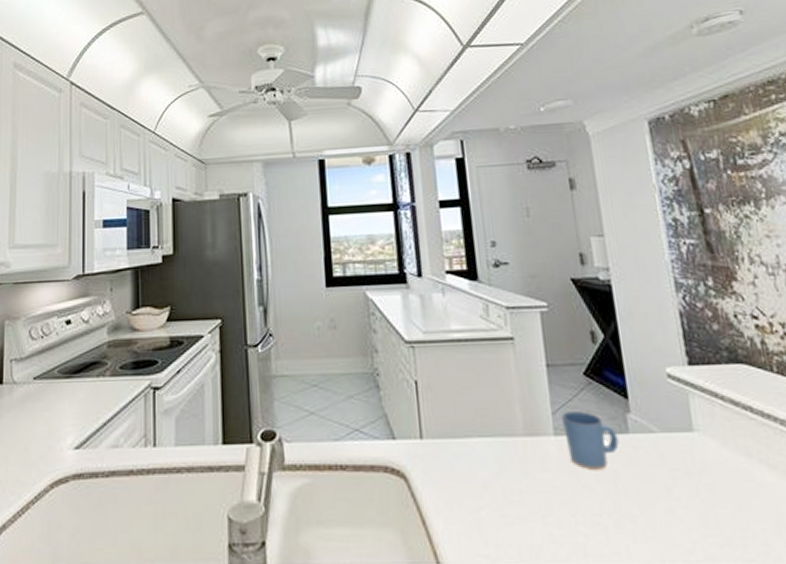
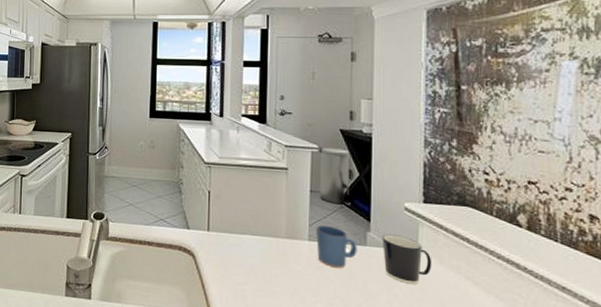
pedal bin: none [548,303,599,380] -> present [318,147,350,205]
mug: none [646,413,715,479] -> present [382,234,432,284]

